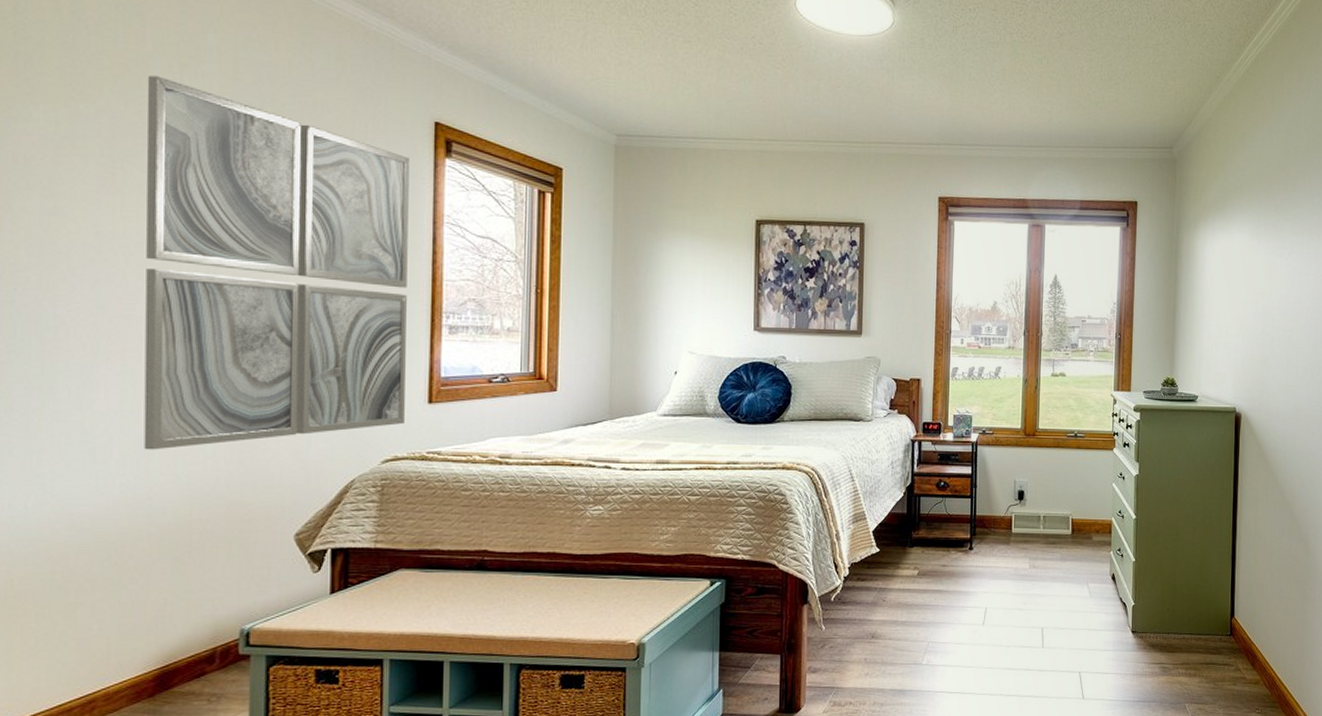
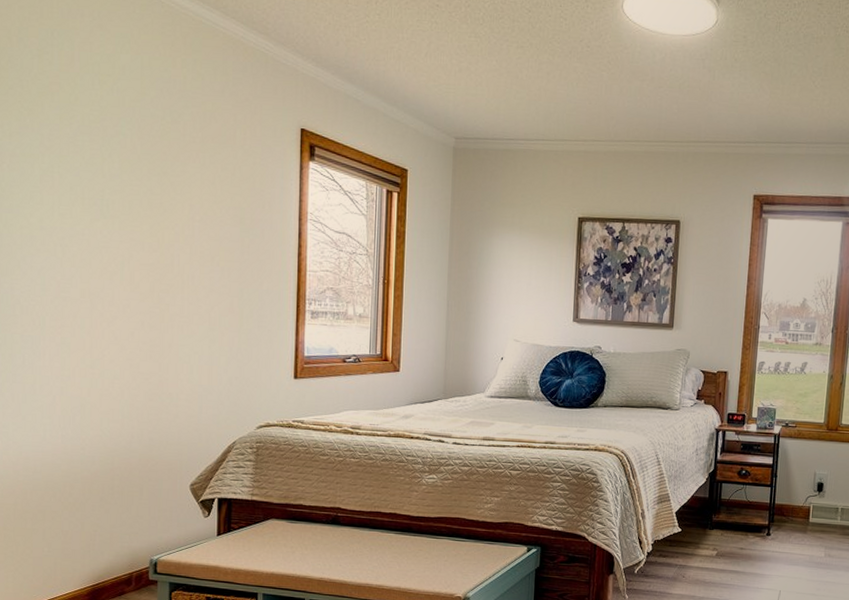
wall art: present [144,75,409,450] -> none [76,92,280,410]

